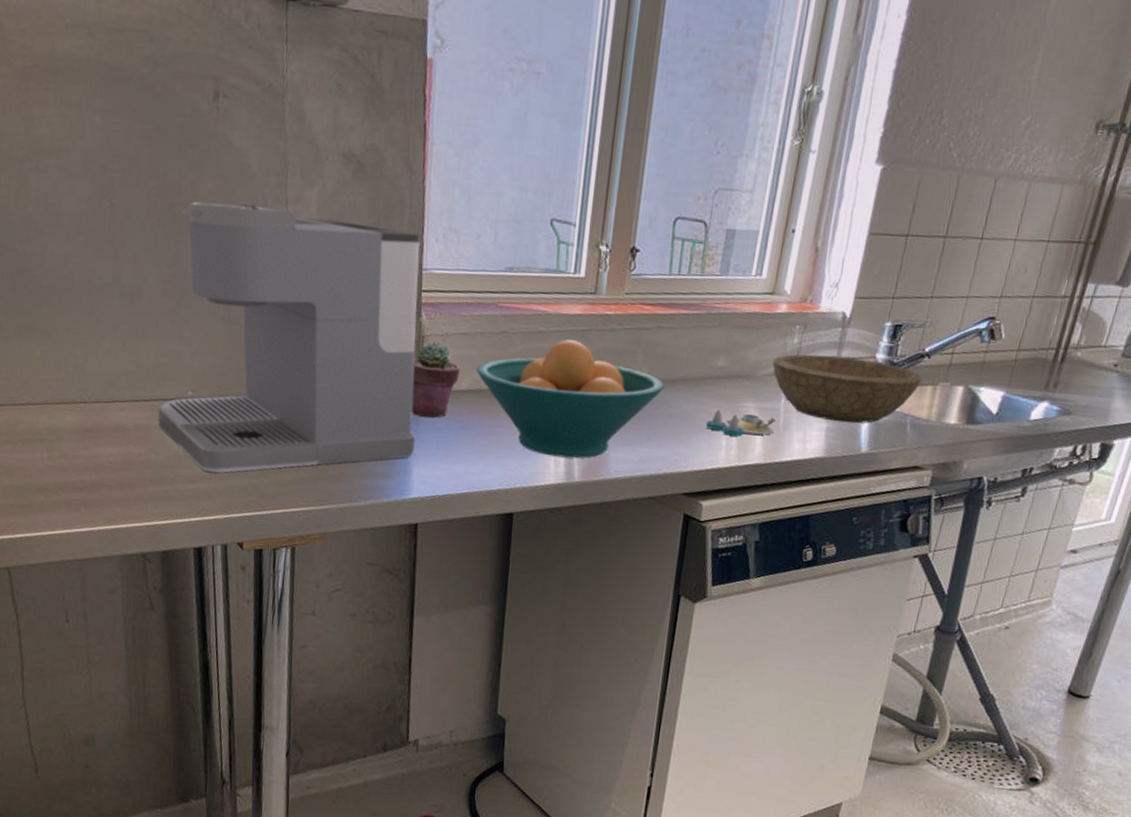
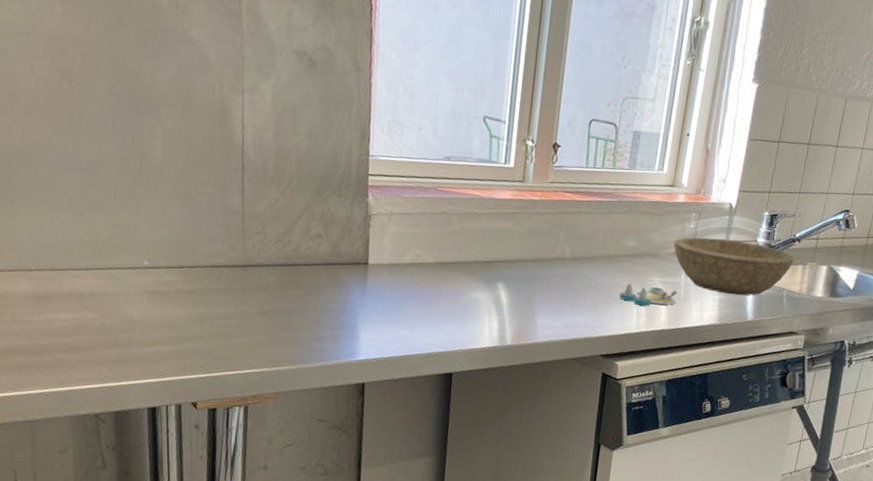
coffee maker: present [158,201,420,473] -> none [113,87,367,338]
potted succulent: present [411,342,460,418] -> none [358,220,404,288]
fruit bowl: present [477,339,664,458] -> none [419,220,584,324]

